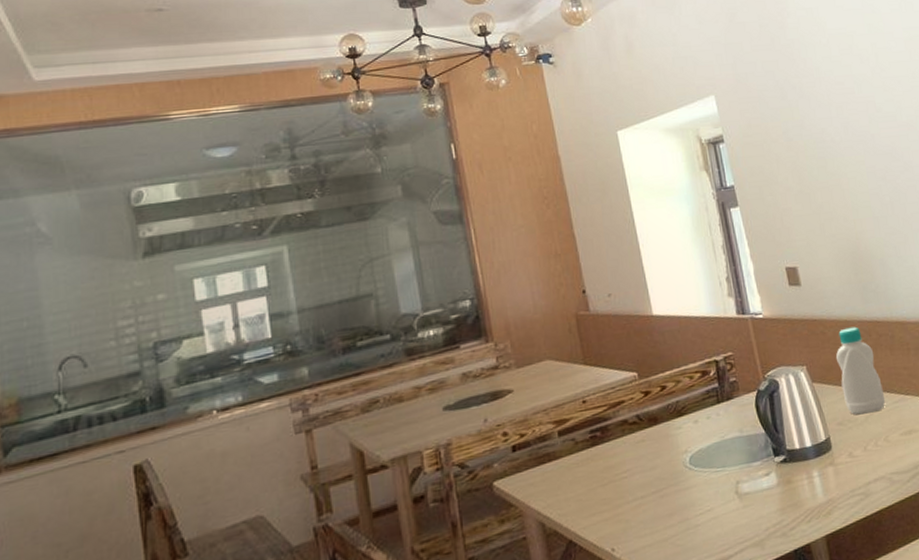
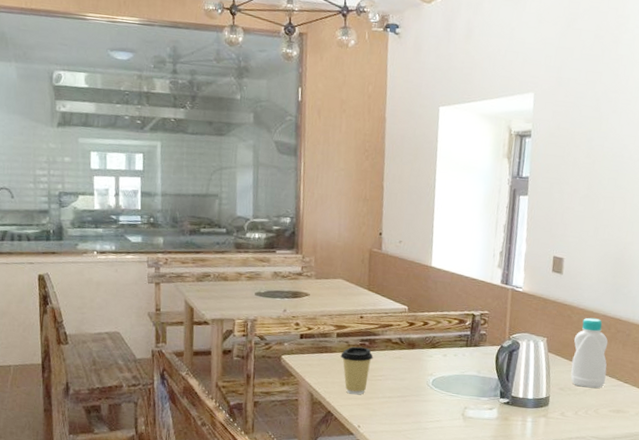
coffee cup: none [568,439,611,509] -> present [340,346,373,395]

